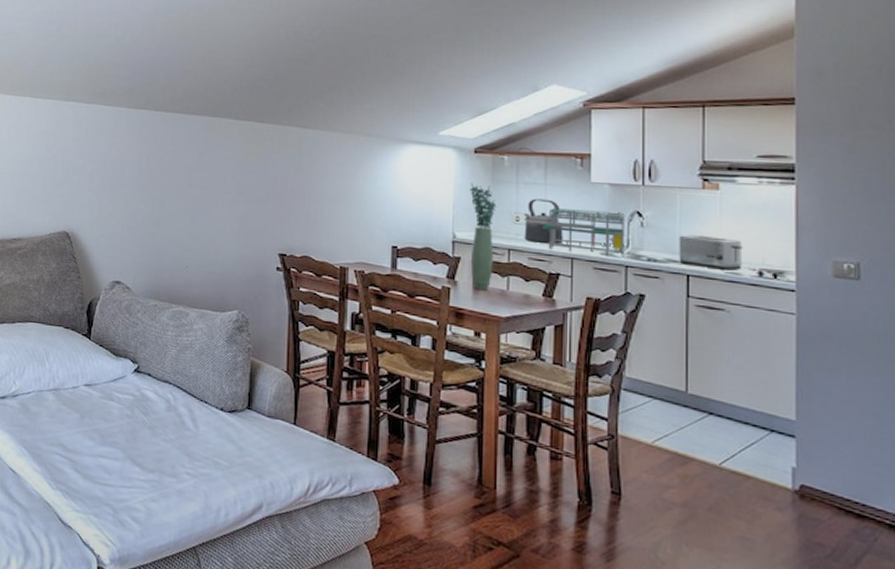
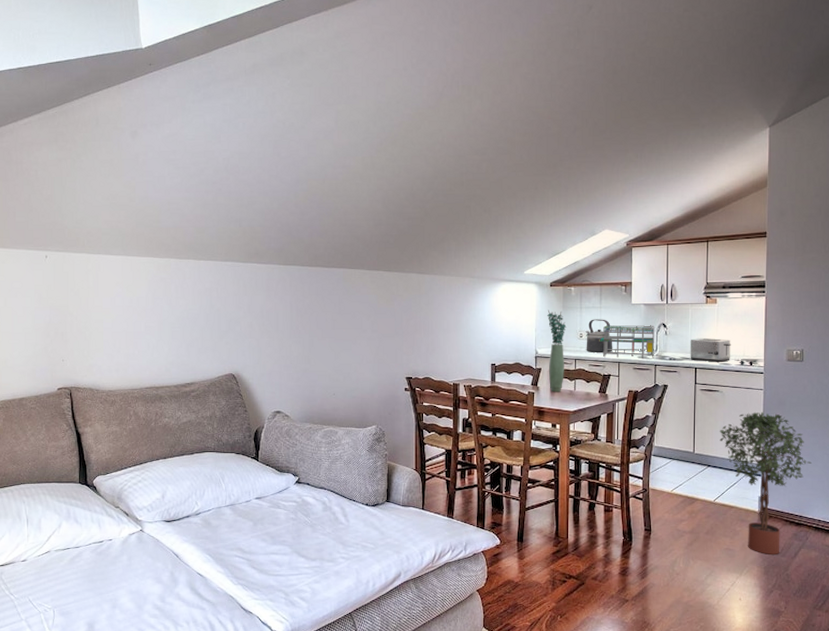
potted tree: none [727,344,879,557] -> present [720,411,812,554]

